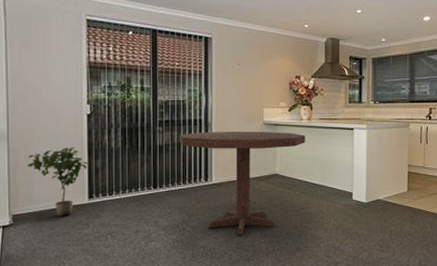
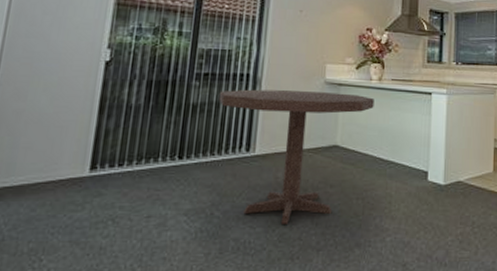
potted plant: present [26,147,89,217] -> none [13,101,98,194]

